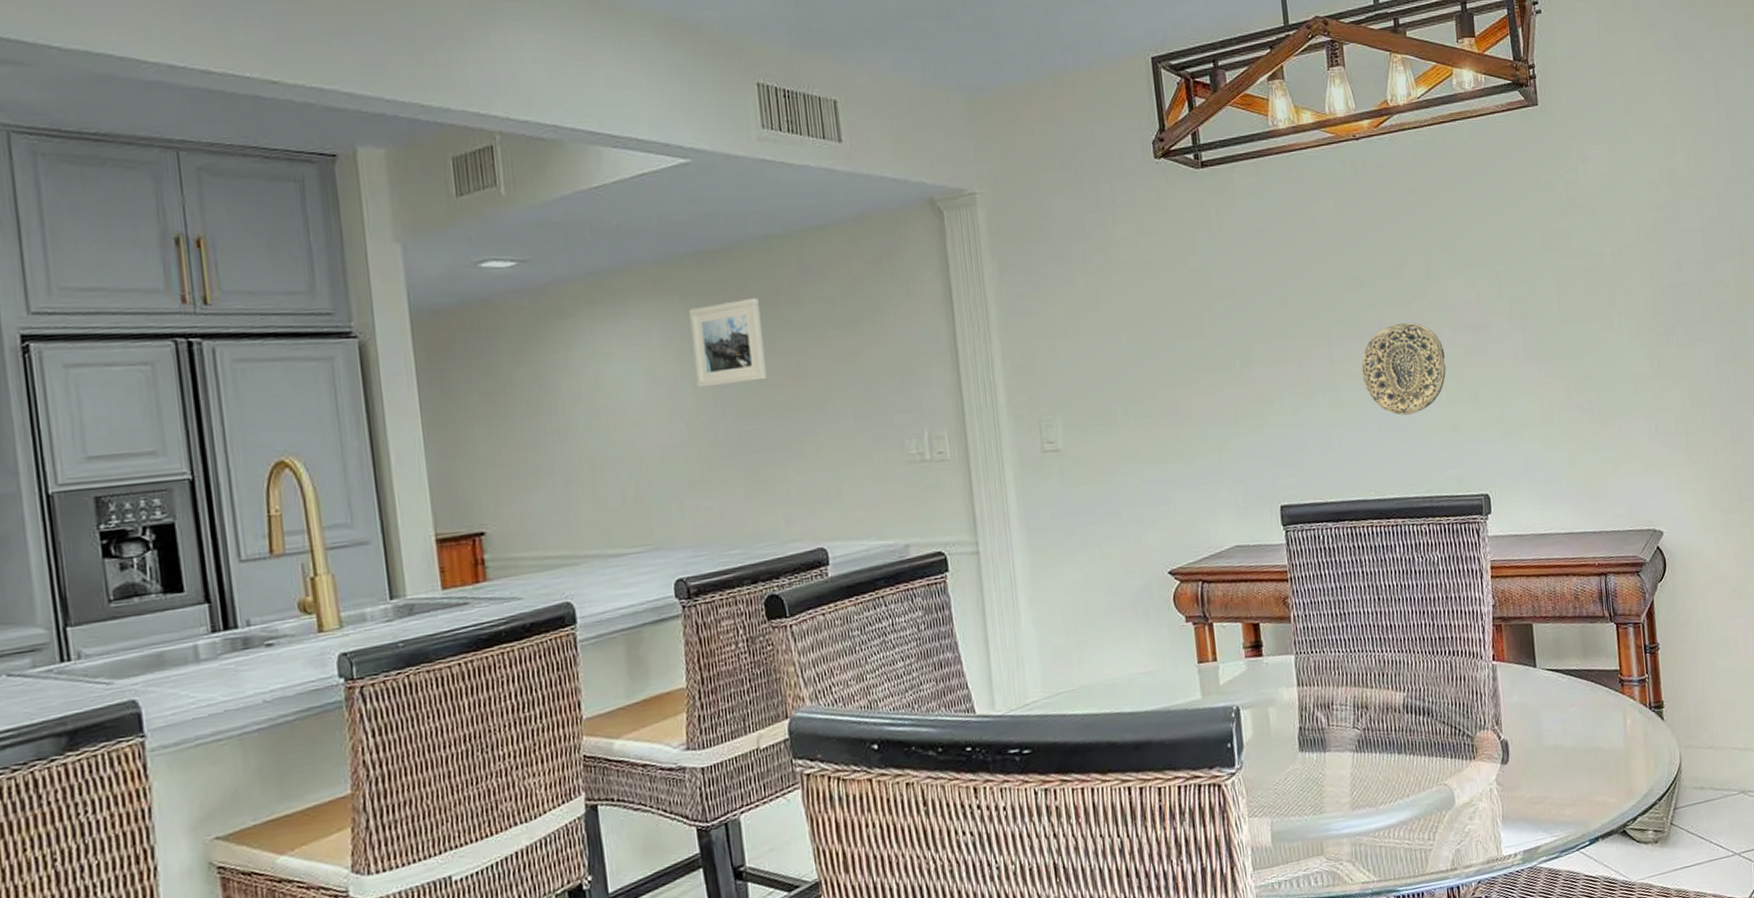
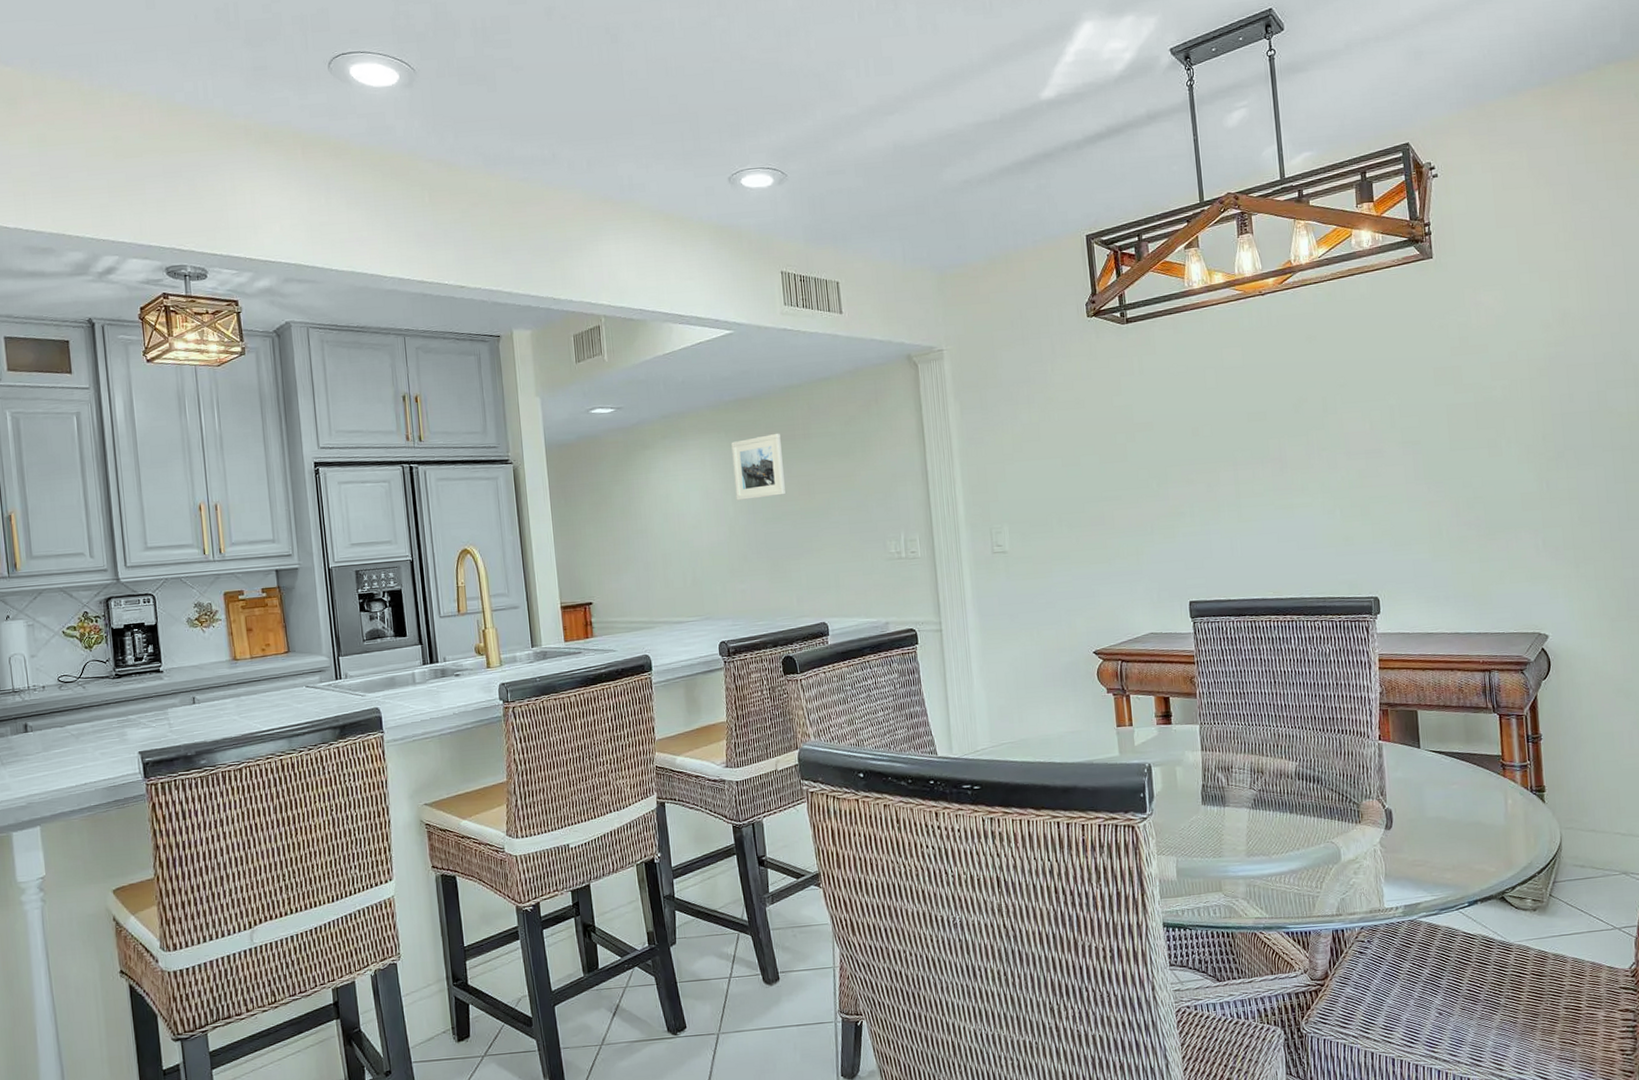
decorative plate: present [1361,322,1446,416] -> none [1263,449,1341,528]

